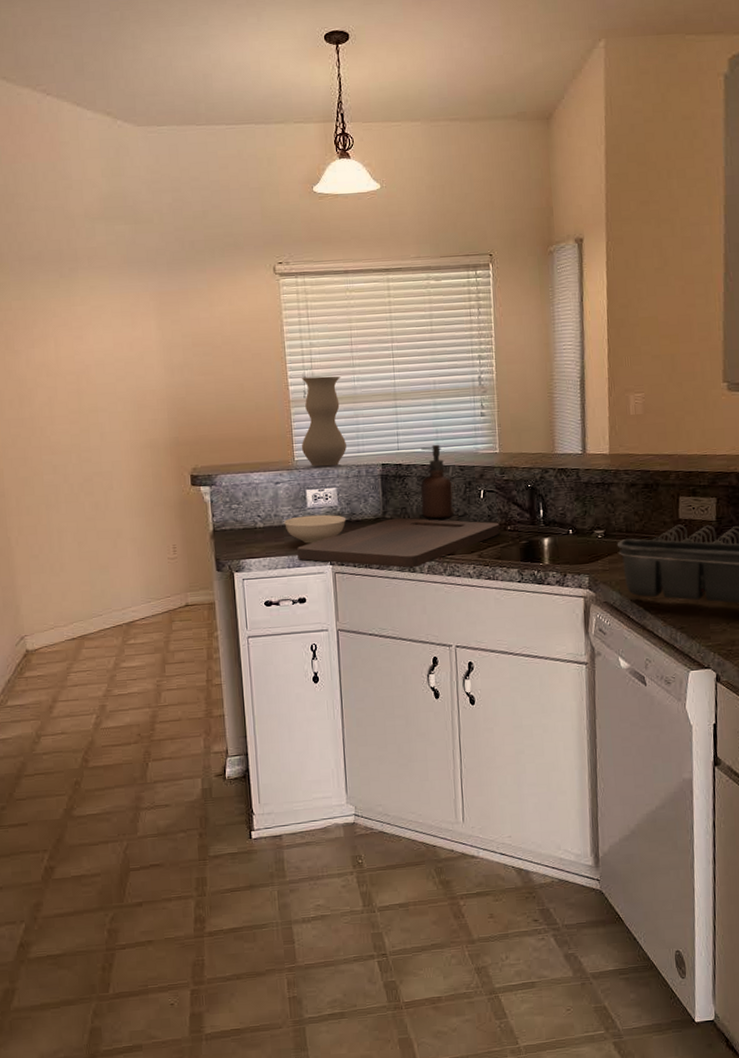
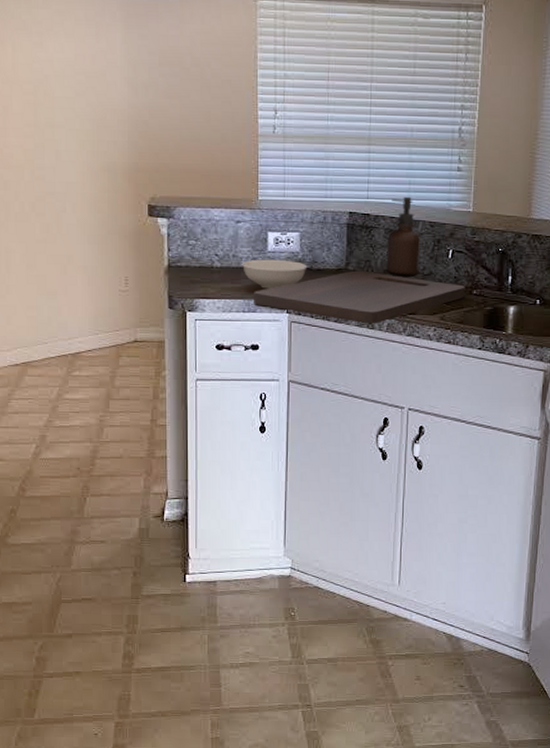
vase: present [301,376,347,467] -> none [266,111,315,210]

